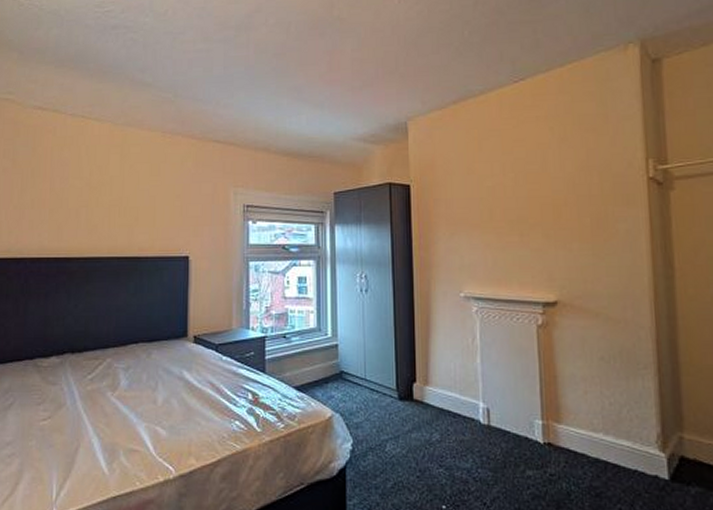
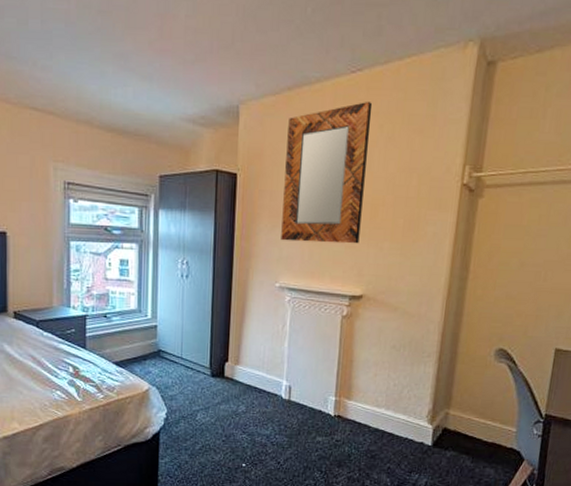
home mirror: none [457,107,545,248] -> present [281,102,373,244]

